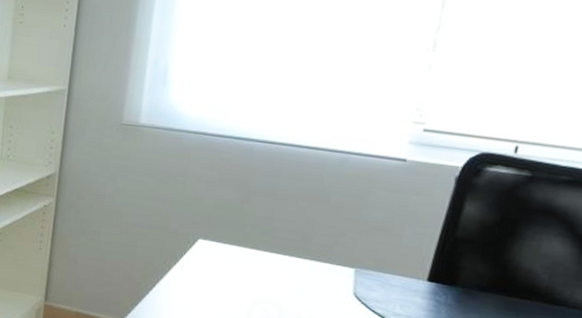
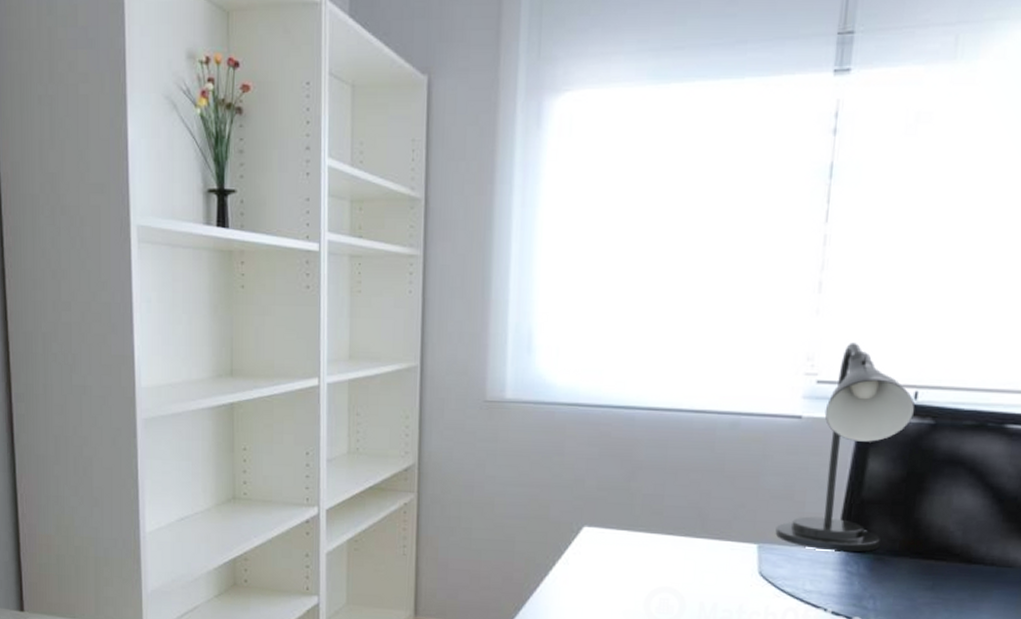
desk lamp: none [372,98,515,285] -> present [775,343,916,553]

